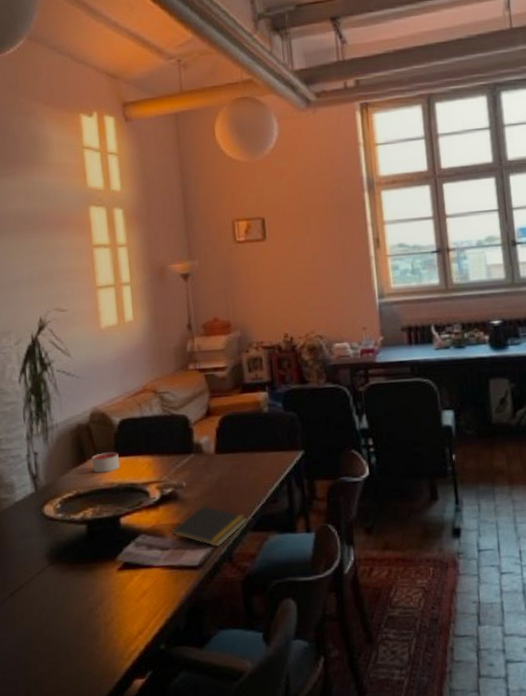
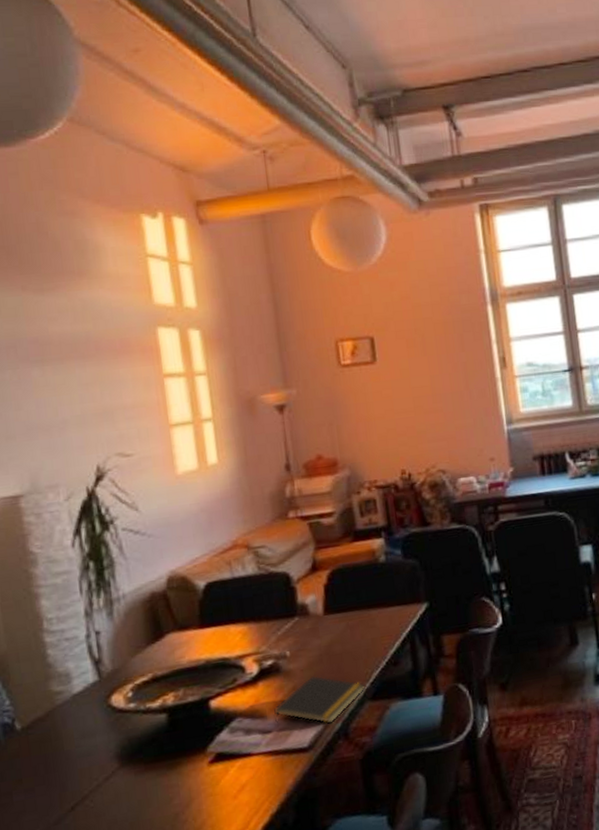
candle: present [92,451,119,473] -> none [171,622,207,650]

